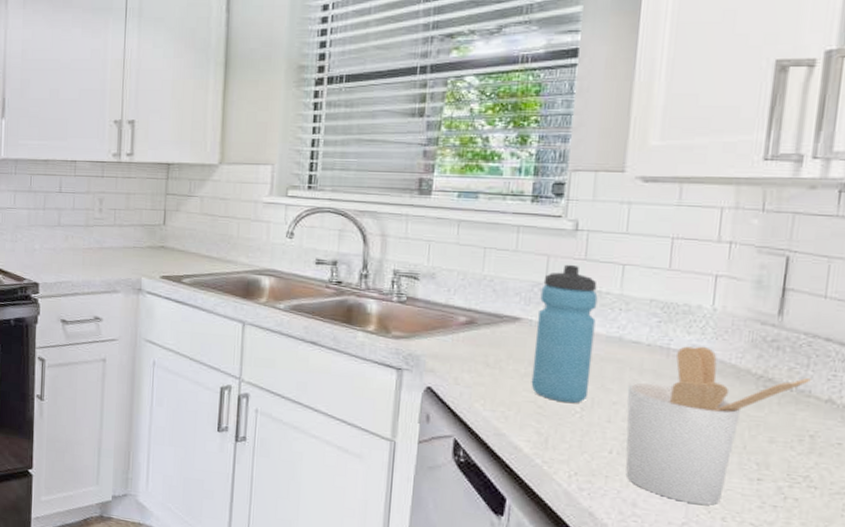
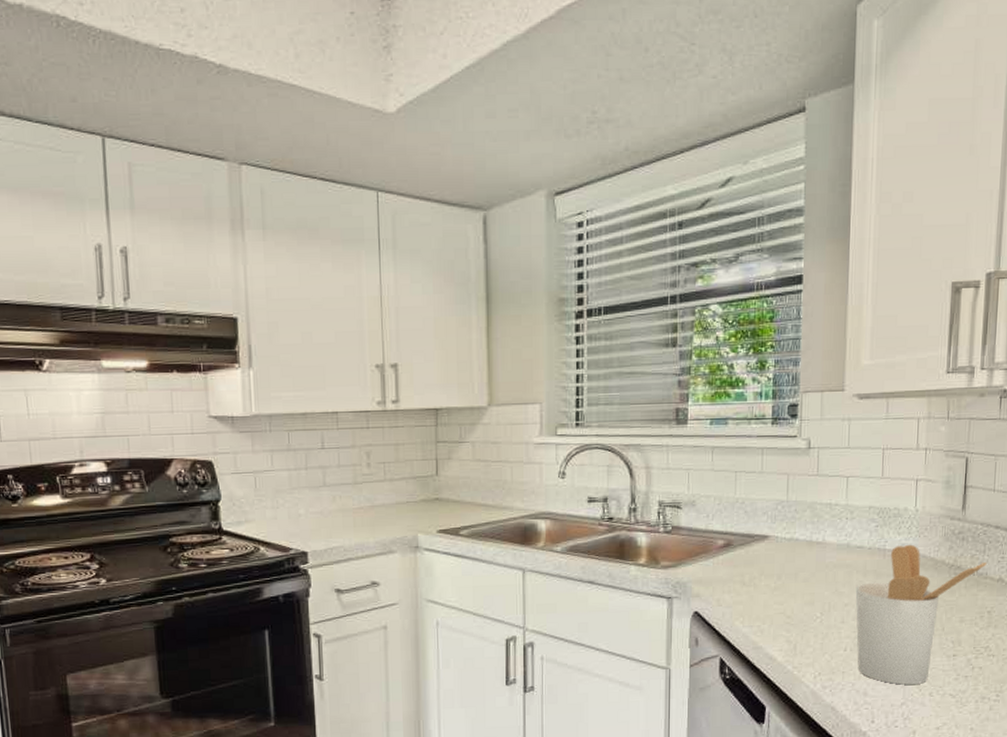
water bottle: present [531,264,598,404] -> none [780,480,829,610]

